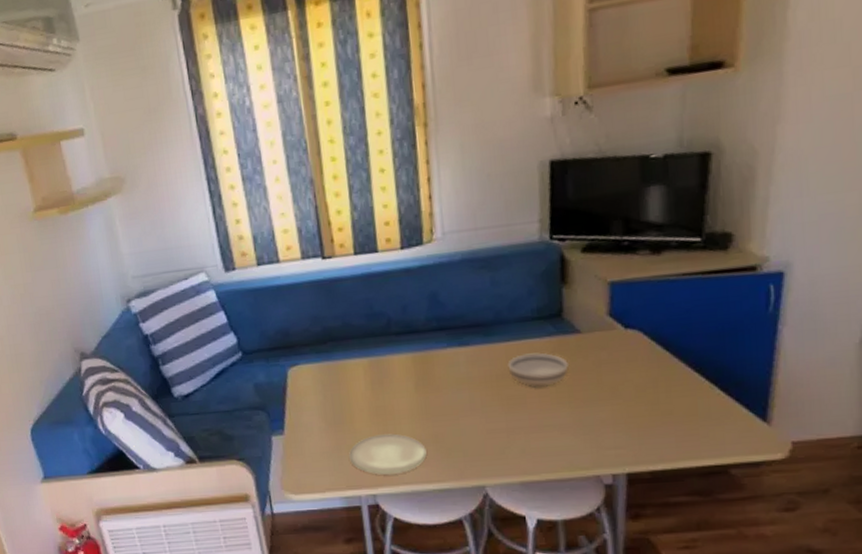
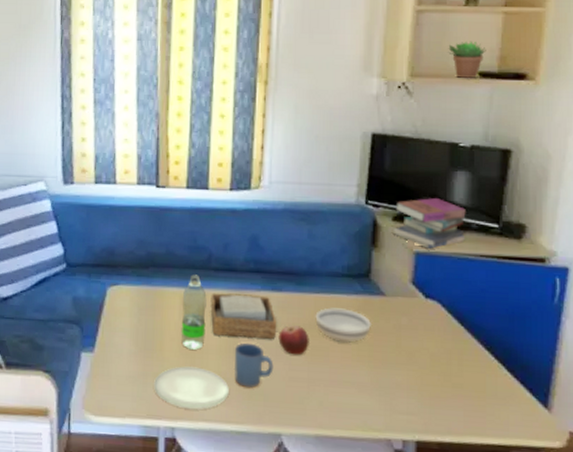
bottle: none [365,342,395,418] -> present [181,274,207,350]
napkin holder: none [395,352,469,400] -> present [210,293,277,339]
mug: none [426,401,470,447] -> present [233,342,274,389]
fruit: none [471,377,505,407] -> present [278,325,309,355]
books: none [583,219,664,276] -> present [393,197,466,249]
succulent plant: none [629,33,674,80] -> present [448,41,486,78]

